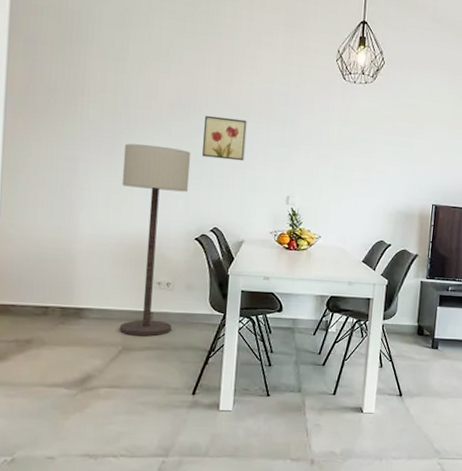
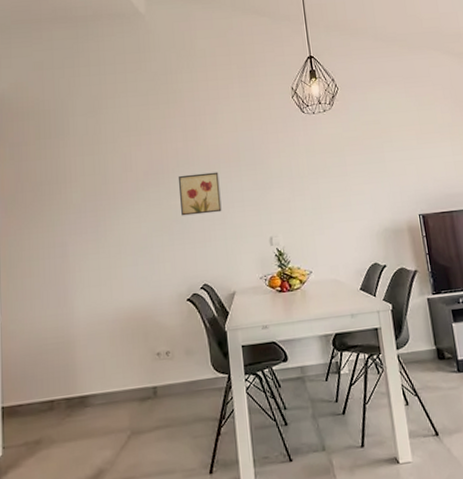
floor lamp: present [119,143,190,336] -> none [107,213,178,417]

